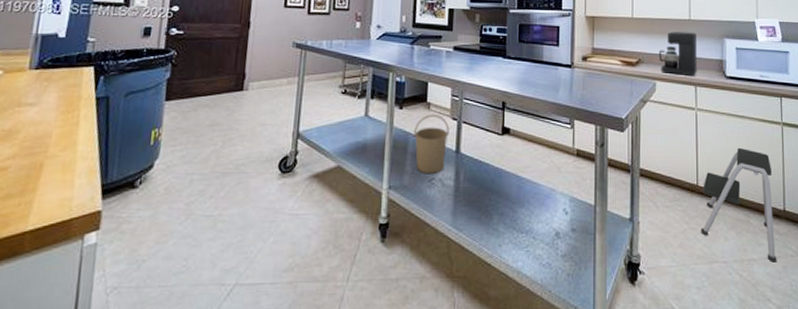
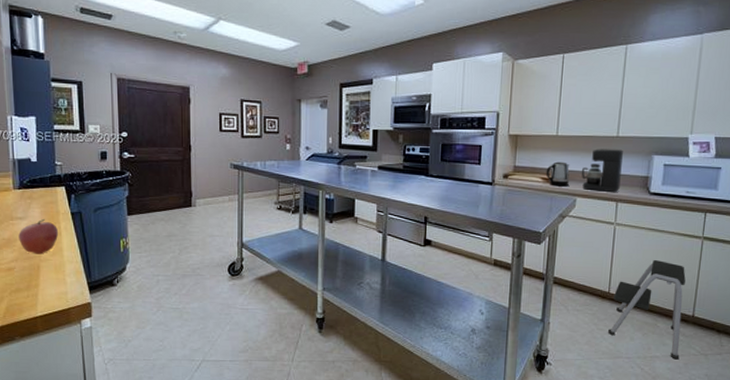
fruit: none [22,104,77,149] -> present [18,218,59,254]
bucket: present [413,114,449,173] -> none [343,227,375,278]
kettle: none [624,44,647,70] -> present [545,161,570,187]

